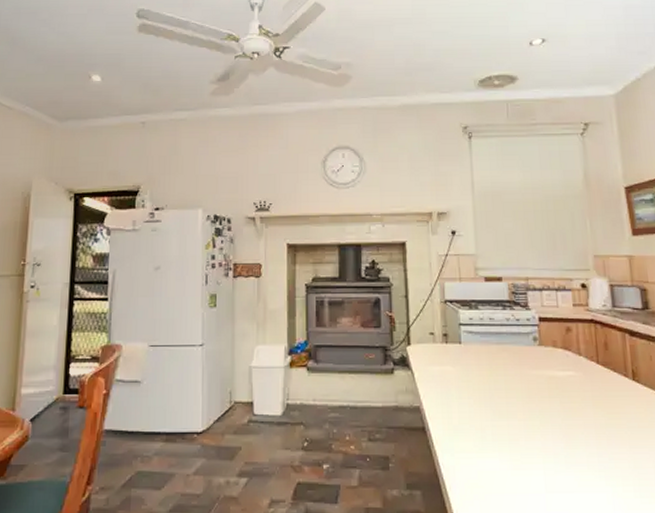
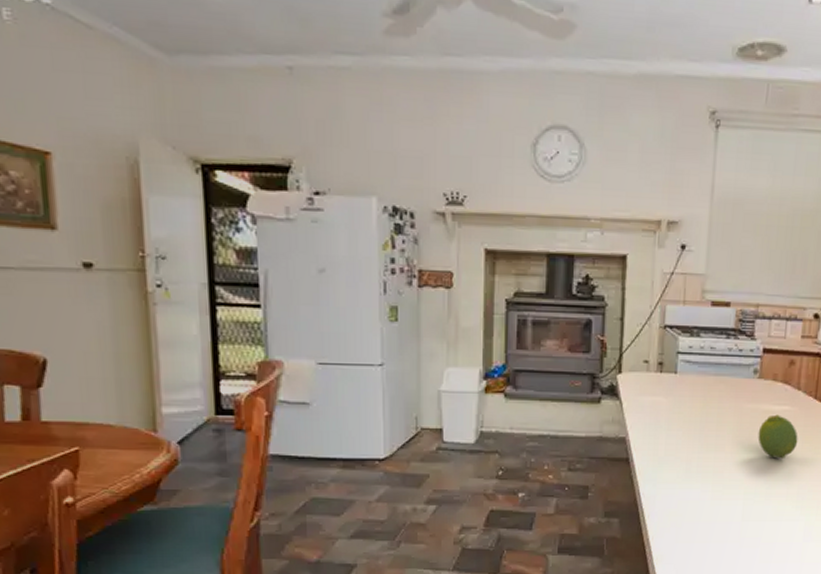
fruit: none [547,380,589,425] -> present [758,414,798,459]

